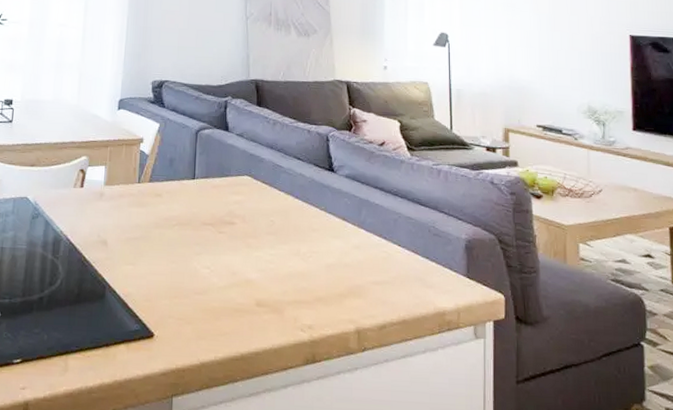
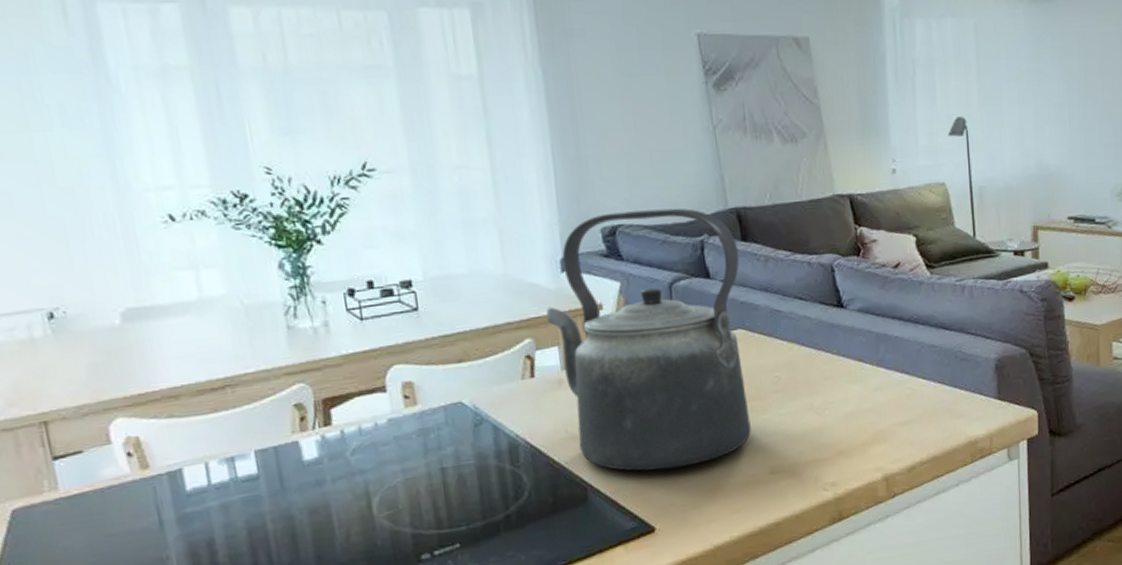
kettle: none [100,71,254,285] -> present [546,208,751,471]

